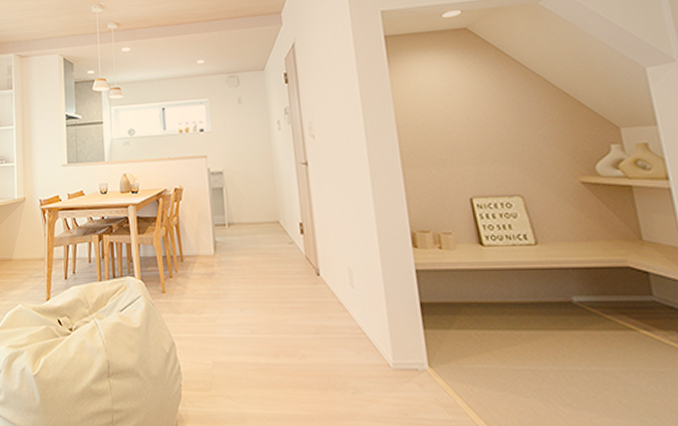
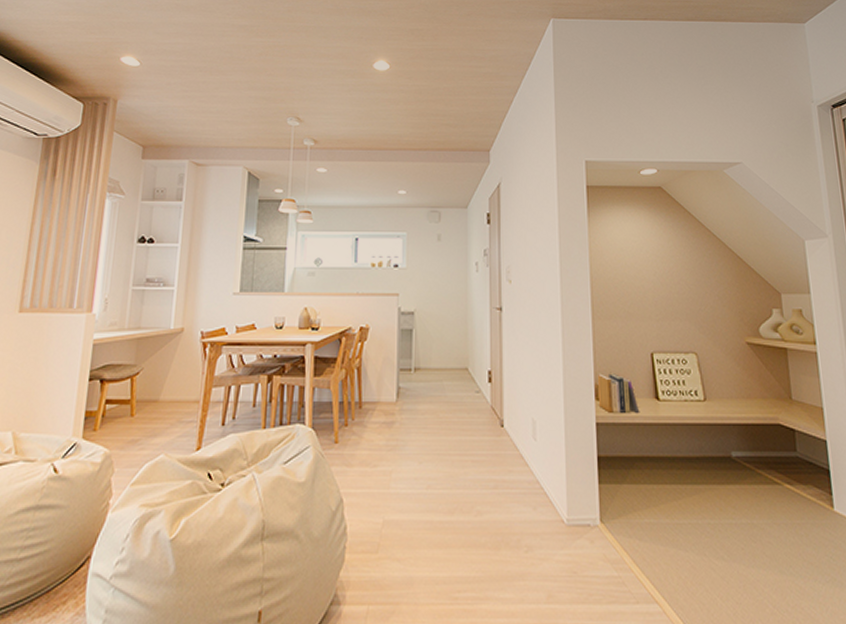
books: none [412,220,462,261] -> present [597,373,639,414]

